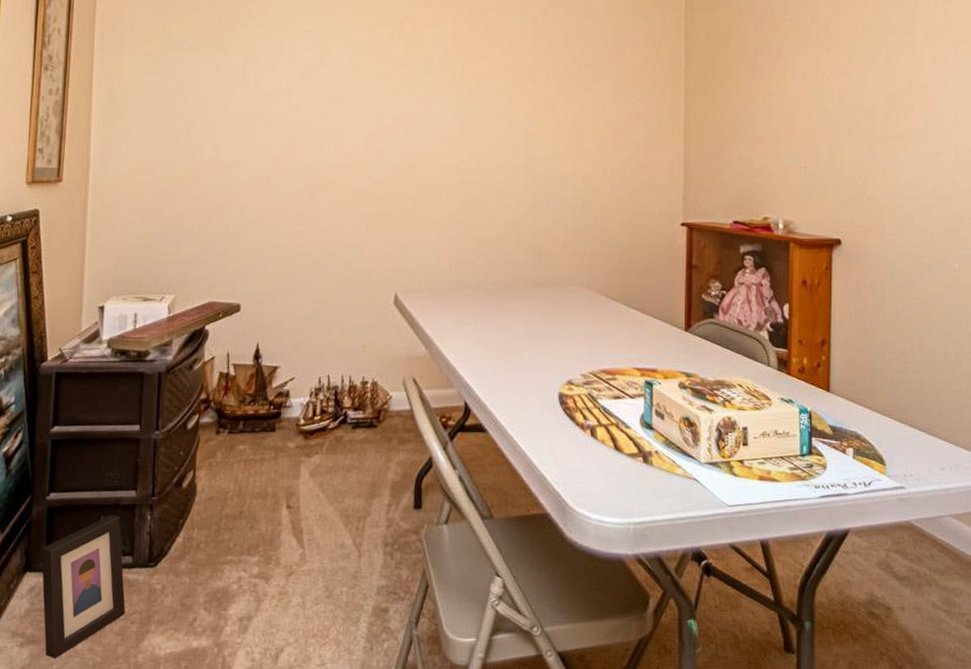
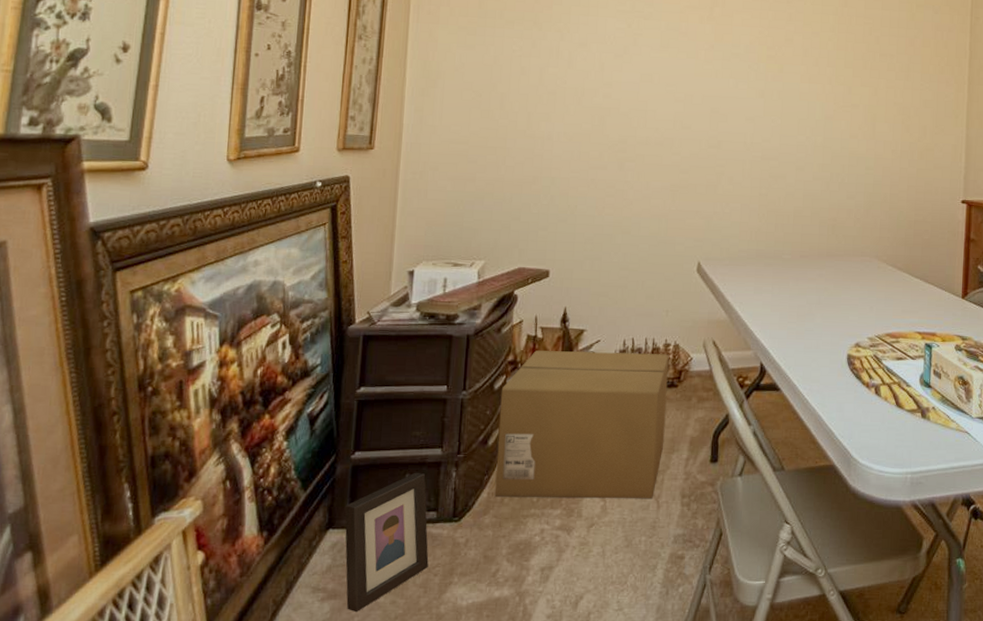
box: none [190,388,367,546] -> present [494,350,669,498]

